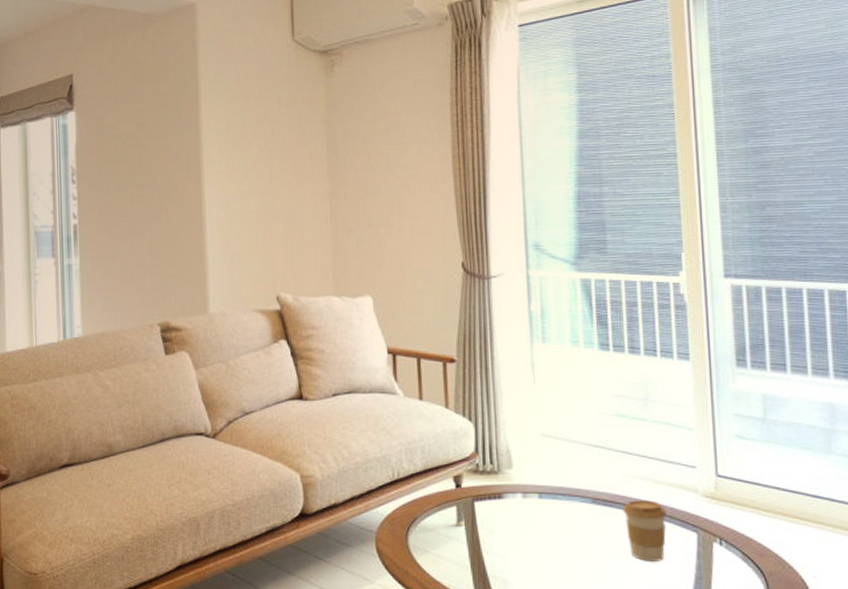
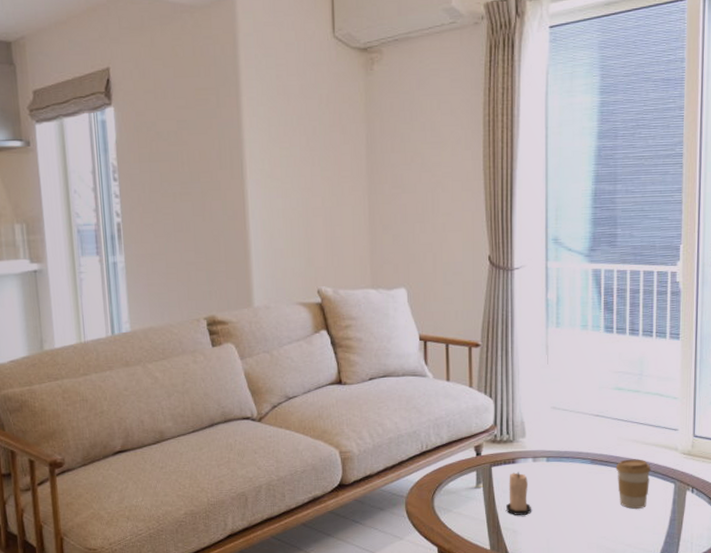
candle: none [493,508,523,562] -> present [506,471,531,515]

